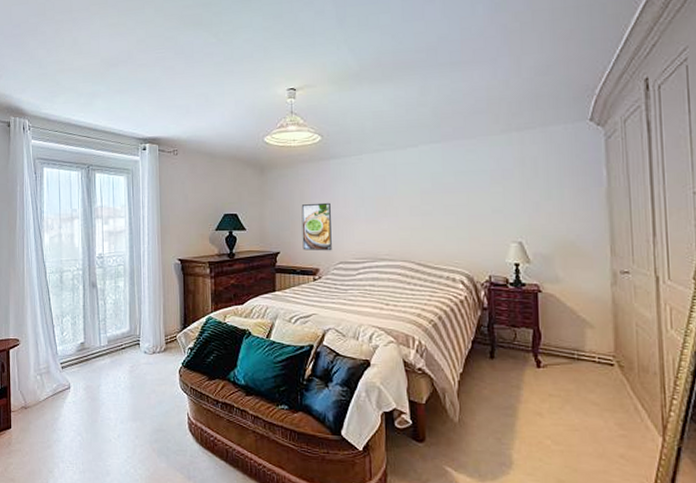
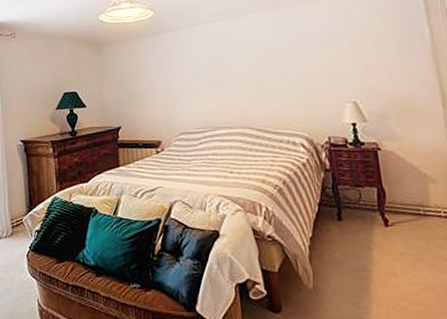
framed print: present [301,202,332,251] -> none [139,75,172,124]

